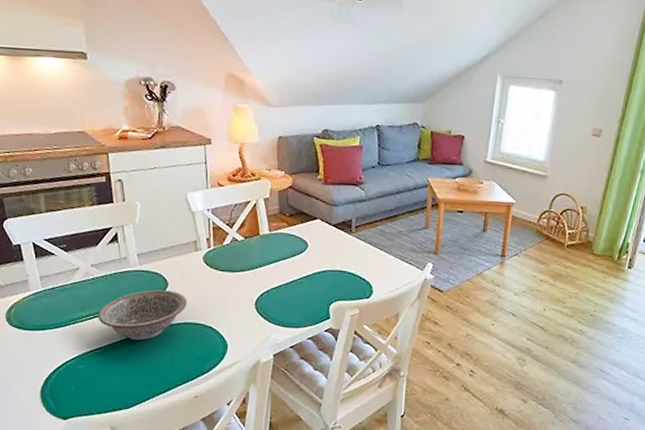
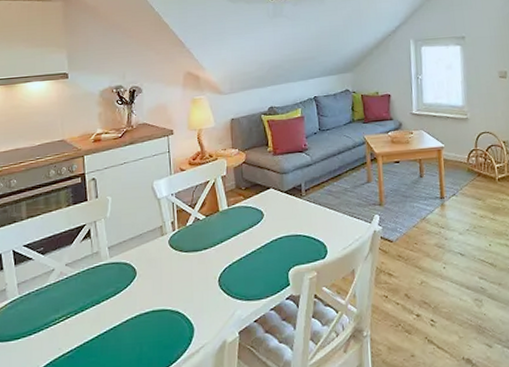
decorative bowl: present [97,289,187,341] -> none [70,279,155,337]

